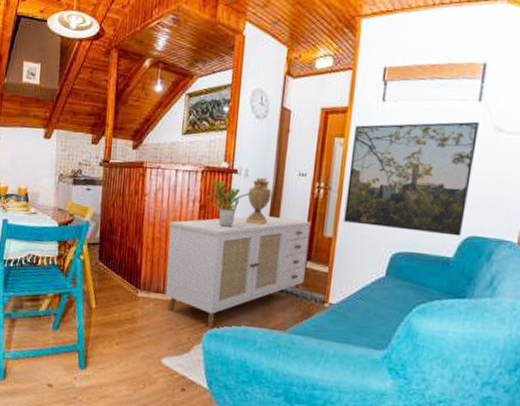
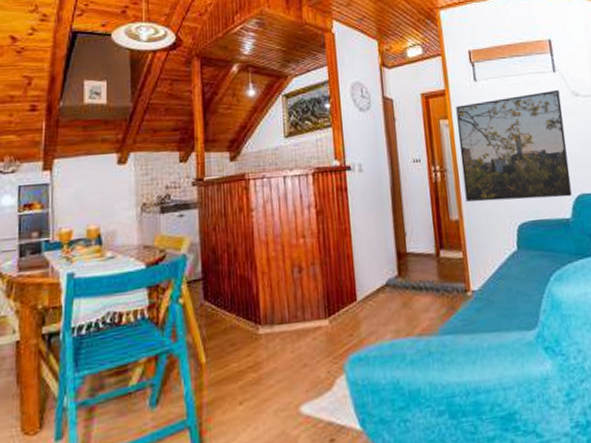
sideboard: present [165,215,312,329] -> none [284,207,442,353]
potted plant: present [206,179,253,228] -> none [321,180,371,231]
decorative urn: present [245,177,272,226] -> none [366,169,392,221]

